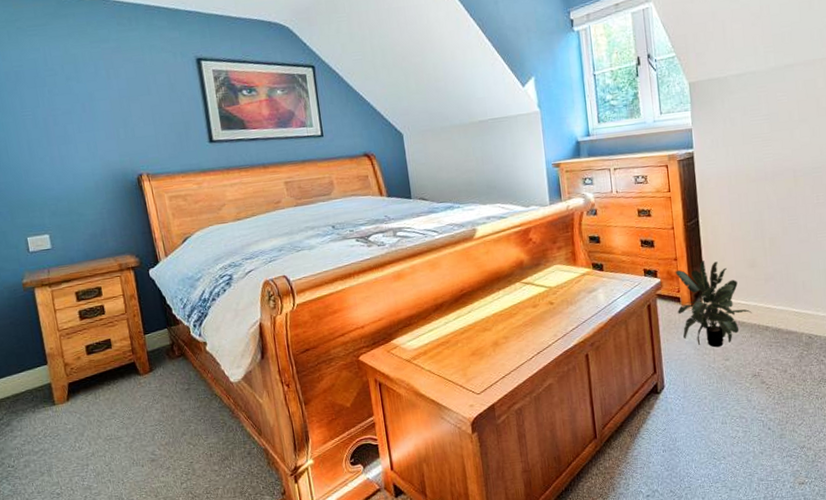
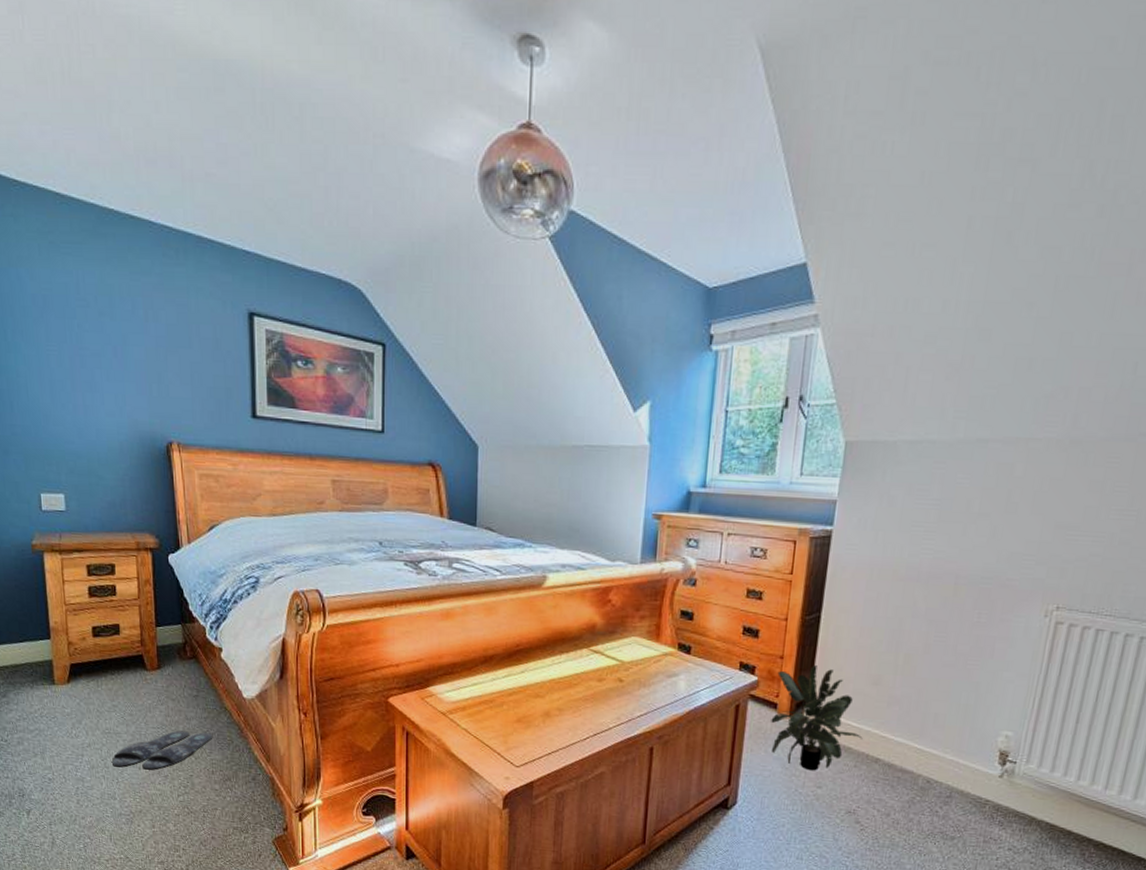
slippers: none [116,420,208,469] -> present [112,730,213,770]

